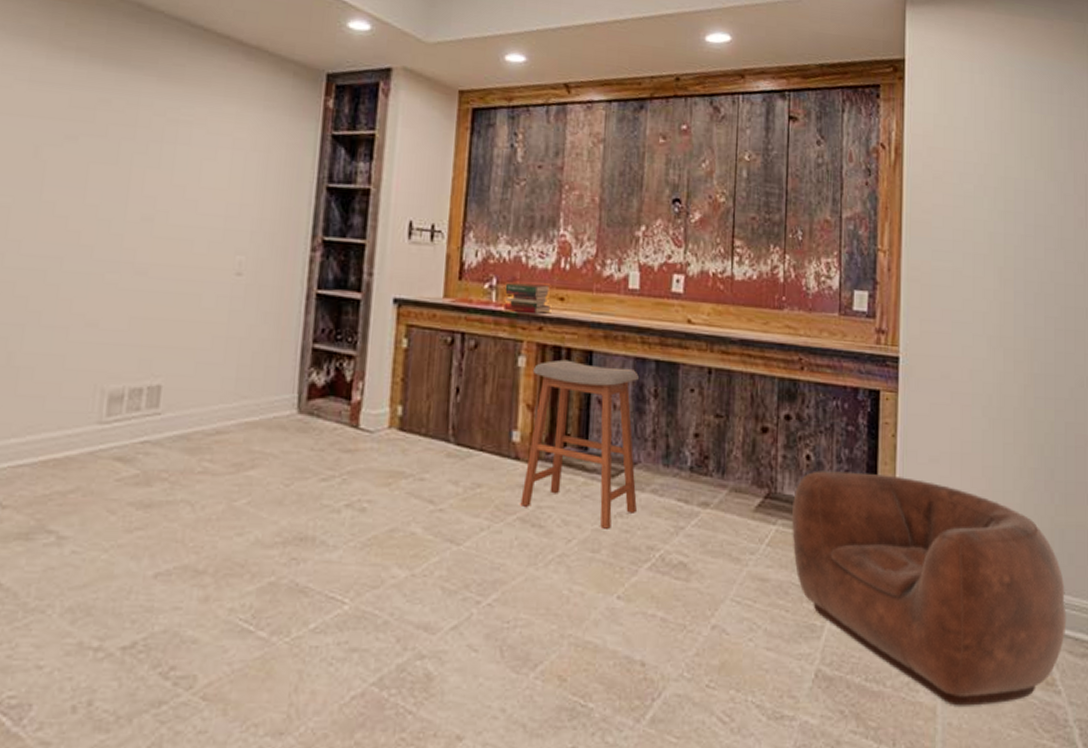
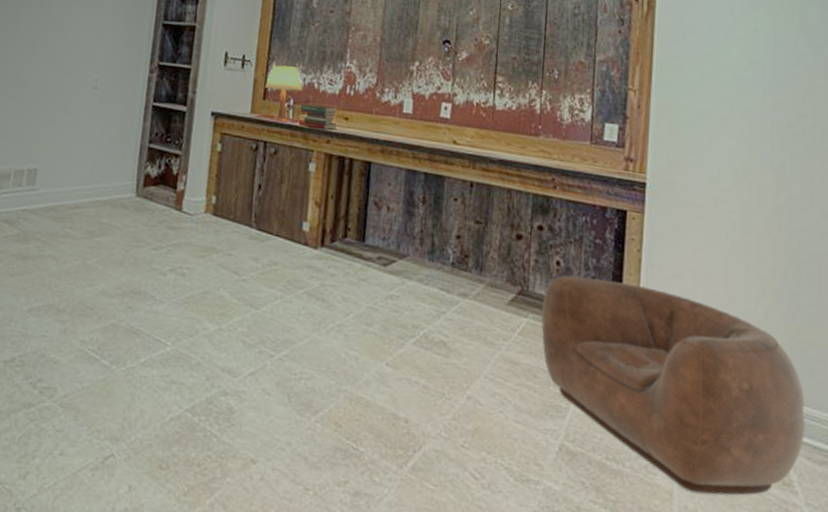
table lamp: none [461,234,508,308] -> present [265,64,303,123]
stool: present [520,359,639,529] -> none [308,167,410,308]

